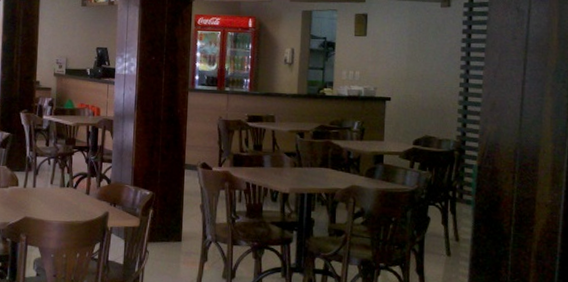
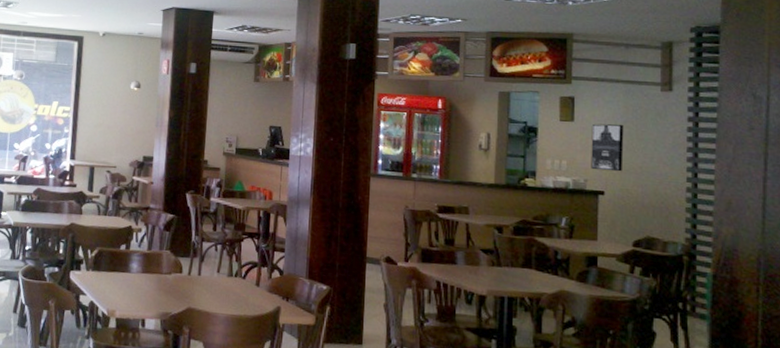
wall art: none [380,37,409,80] -> present [591,123,624,172]

